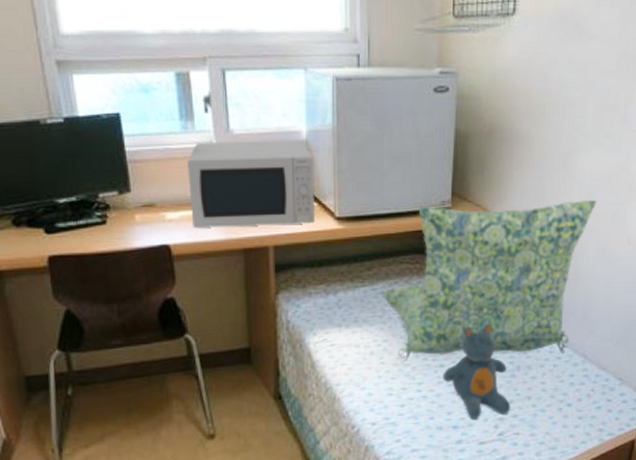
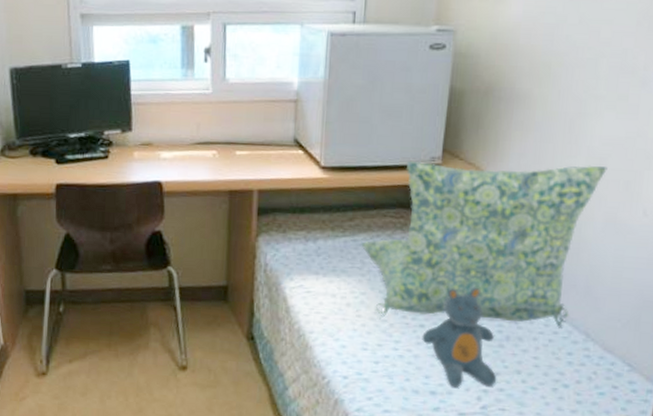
microwave oven: present [187,140,315,228] -> none [184,89,304,171]

